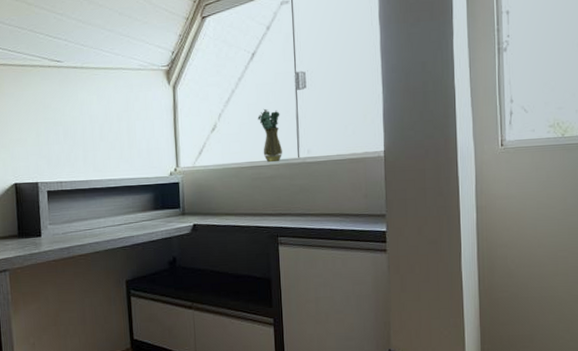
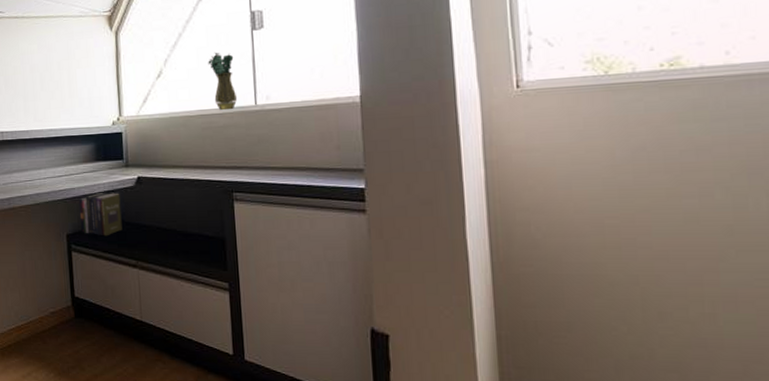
books: none [137,239,179,281] -> present [78,192,123,236]

